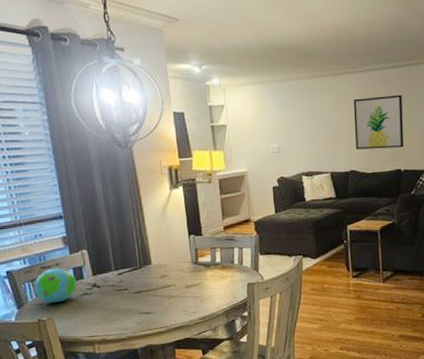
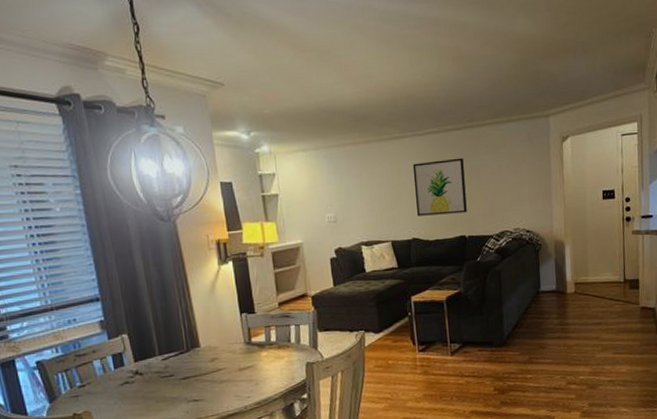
decorative ball: present [30,266,77,305] -> none [63,353,117,397]

